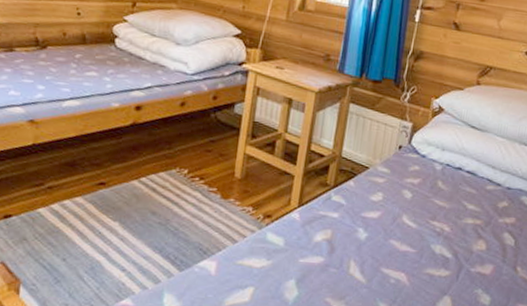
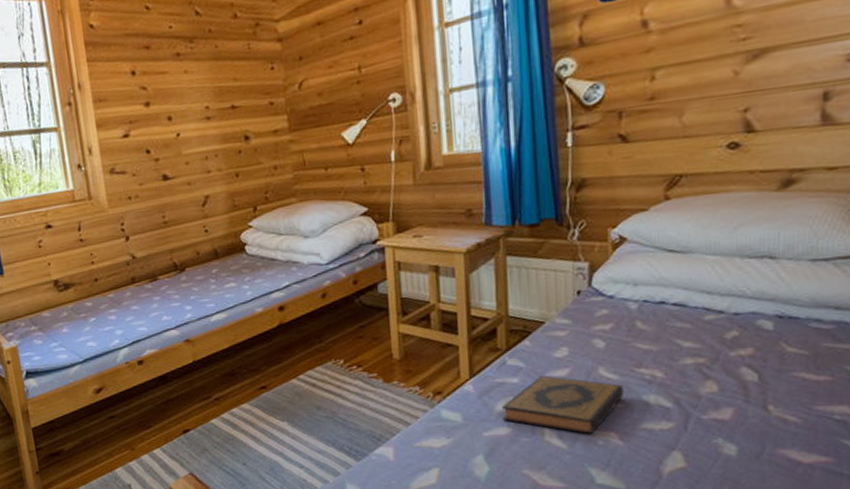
hardback book: none [319,214,419,273] -> present [502,375,625,435]

